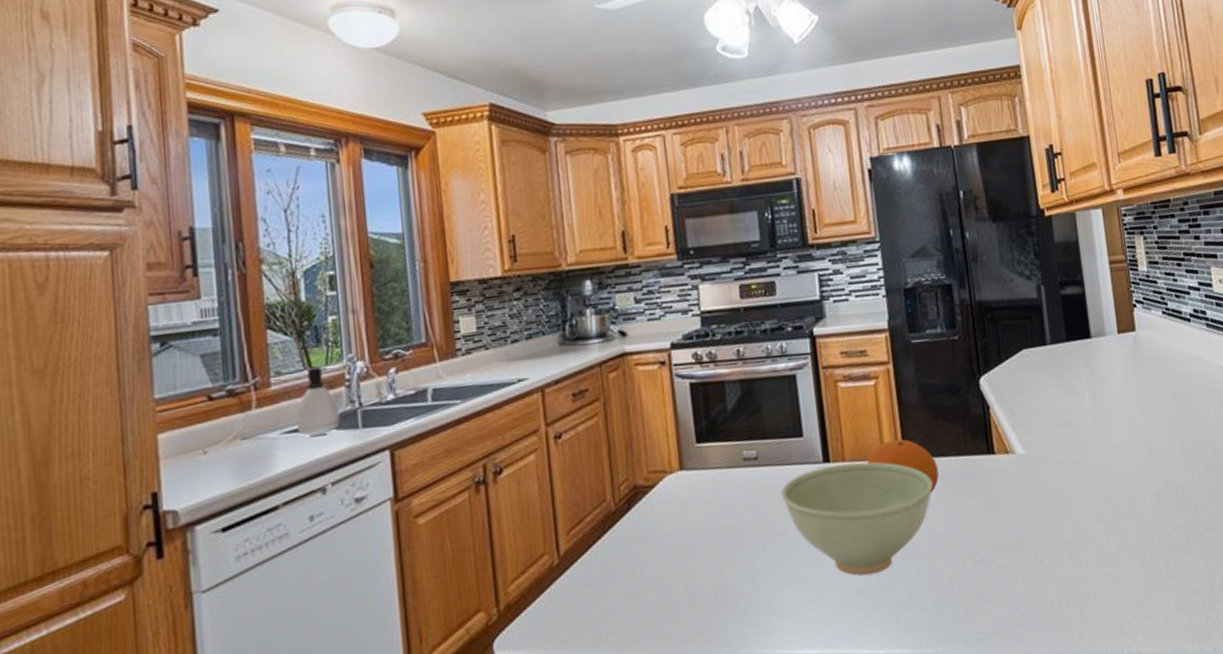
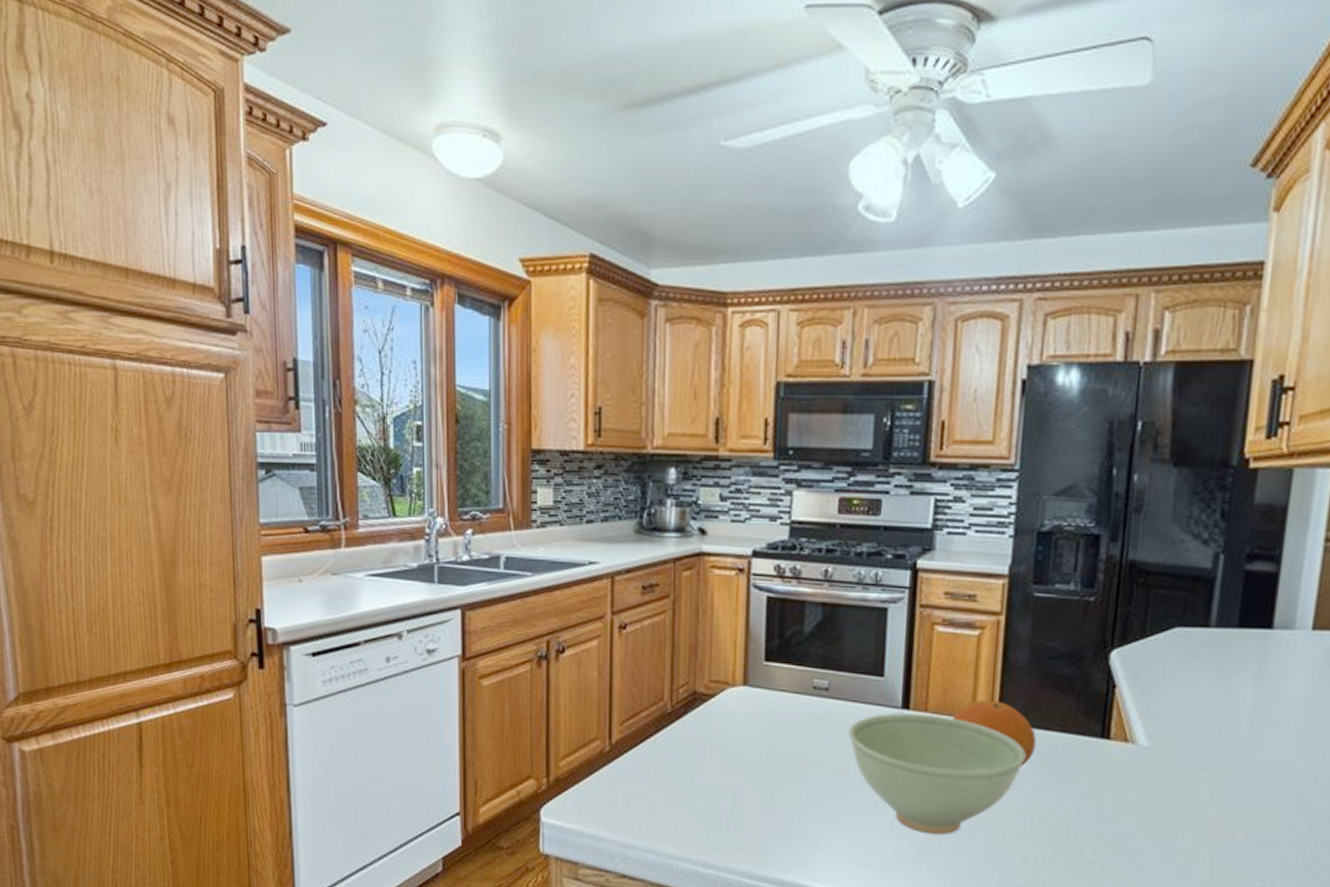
soap dispenser: present [297,366,341,436] -> none [380,515,419,583]

